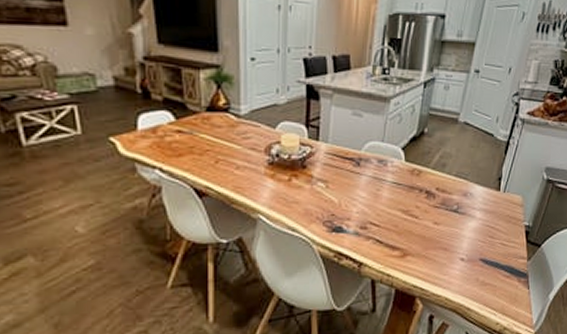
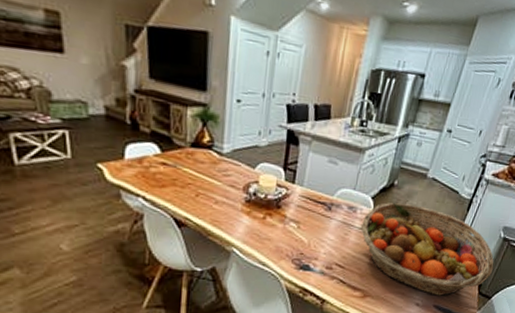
fruit basket: none [393,152,540,248] -> present [360,203,494,296]

